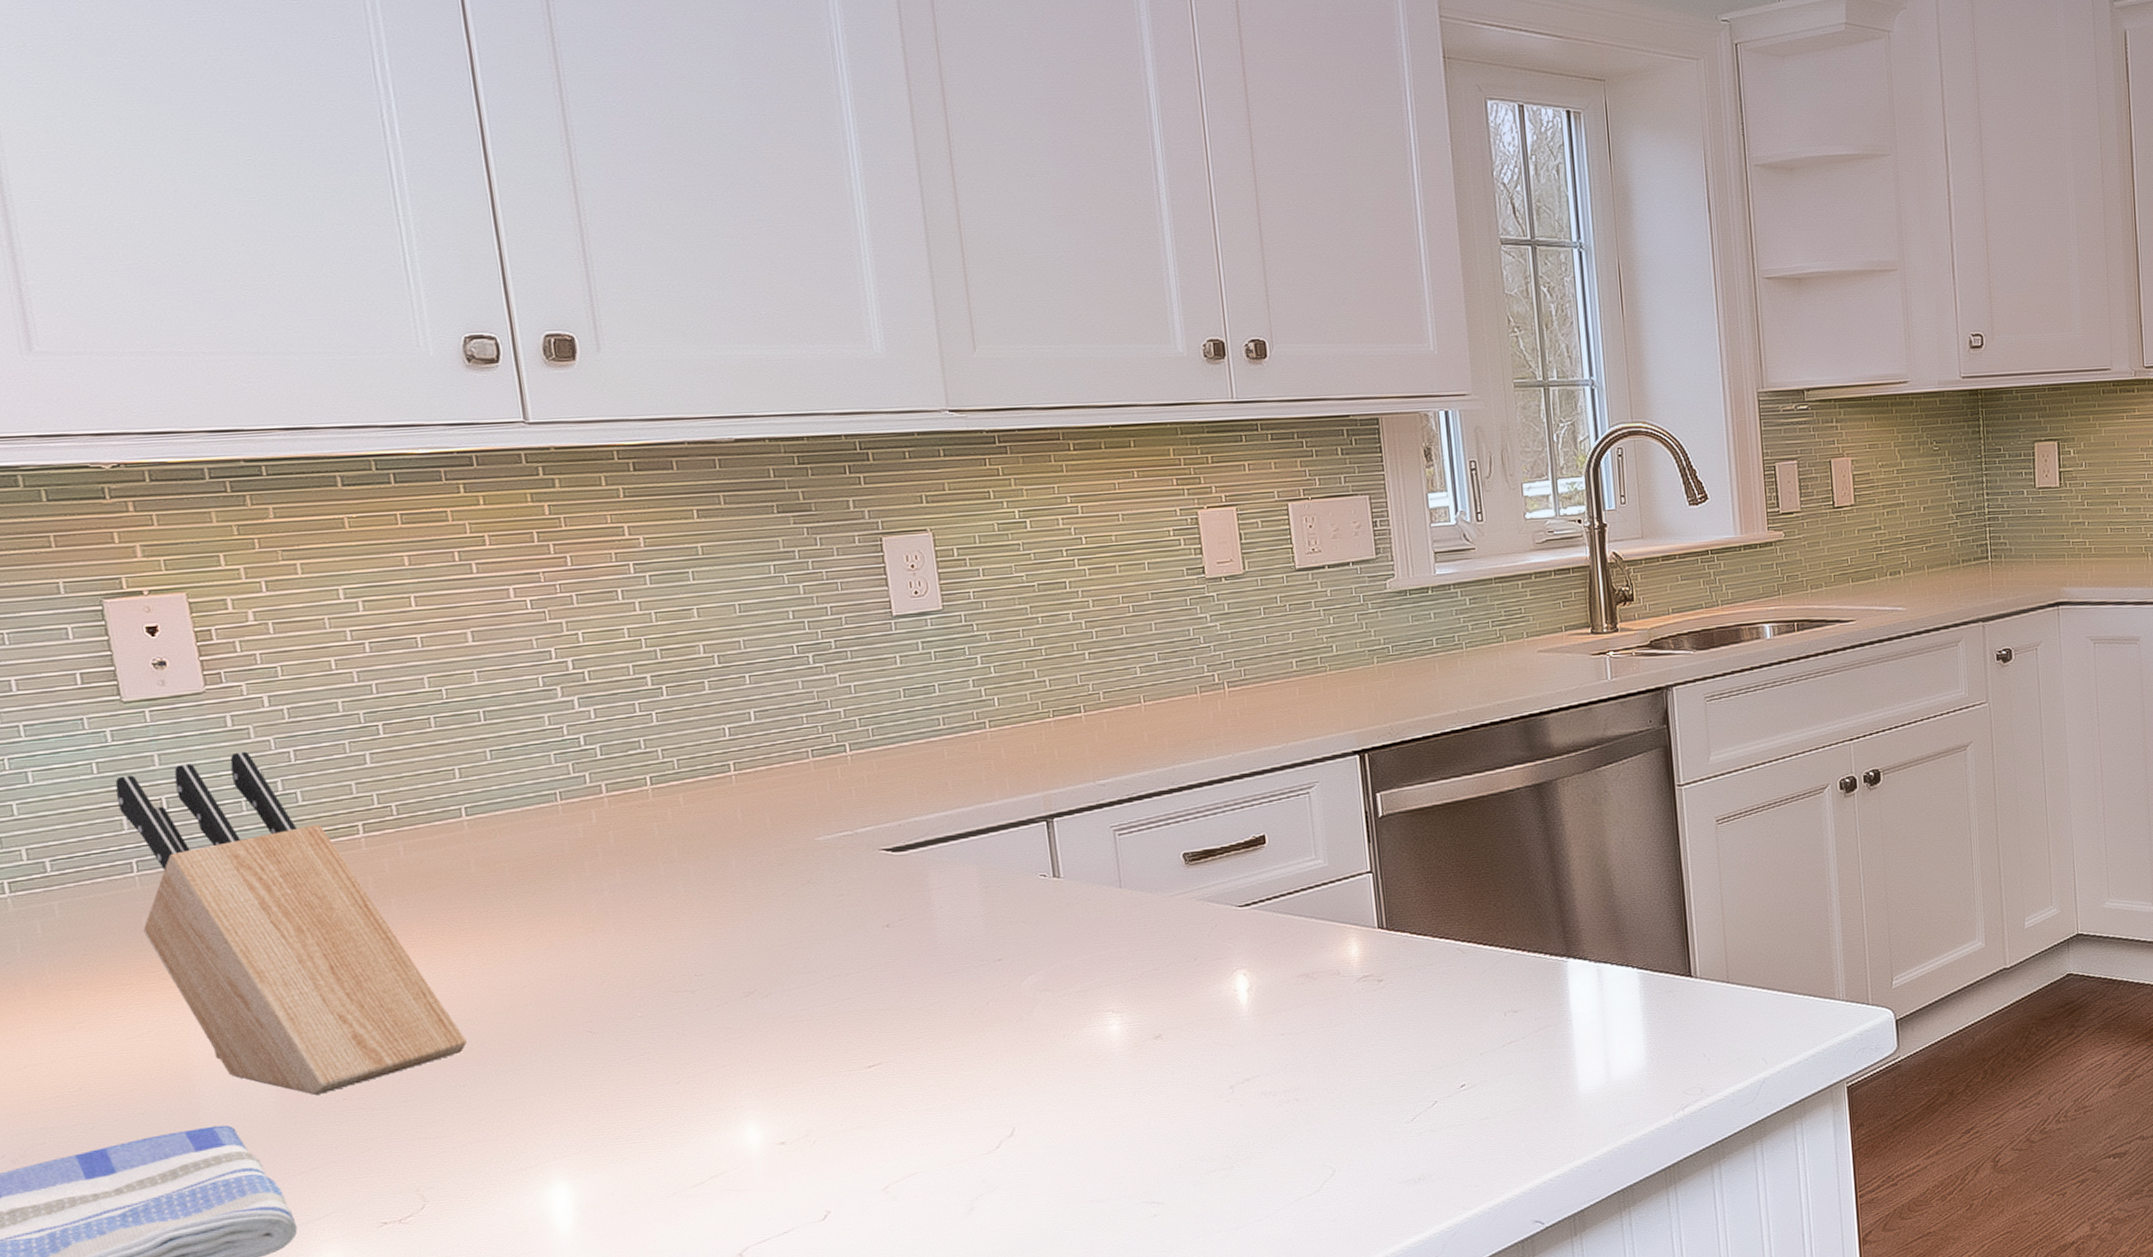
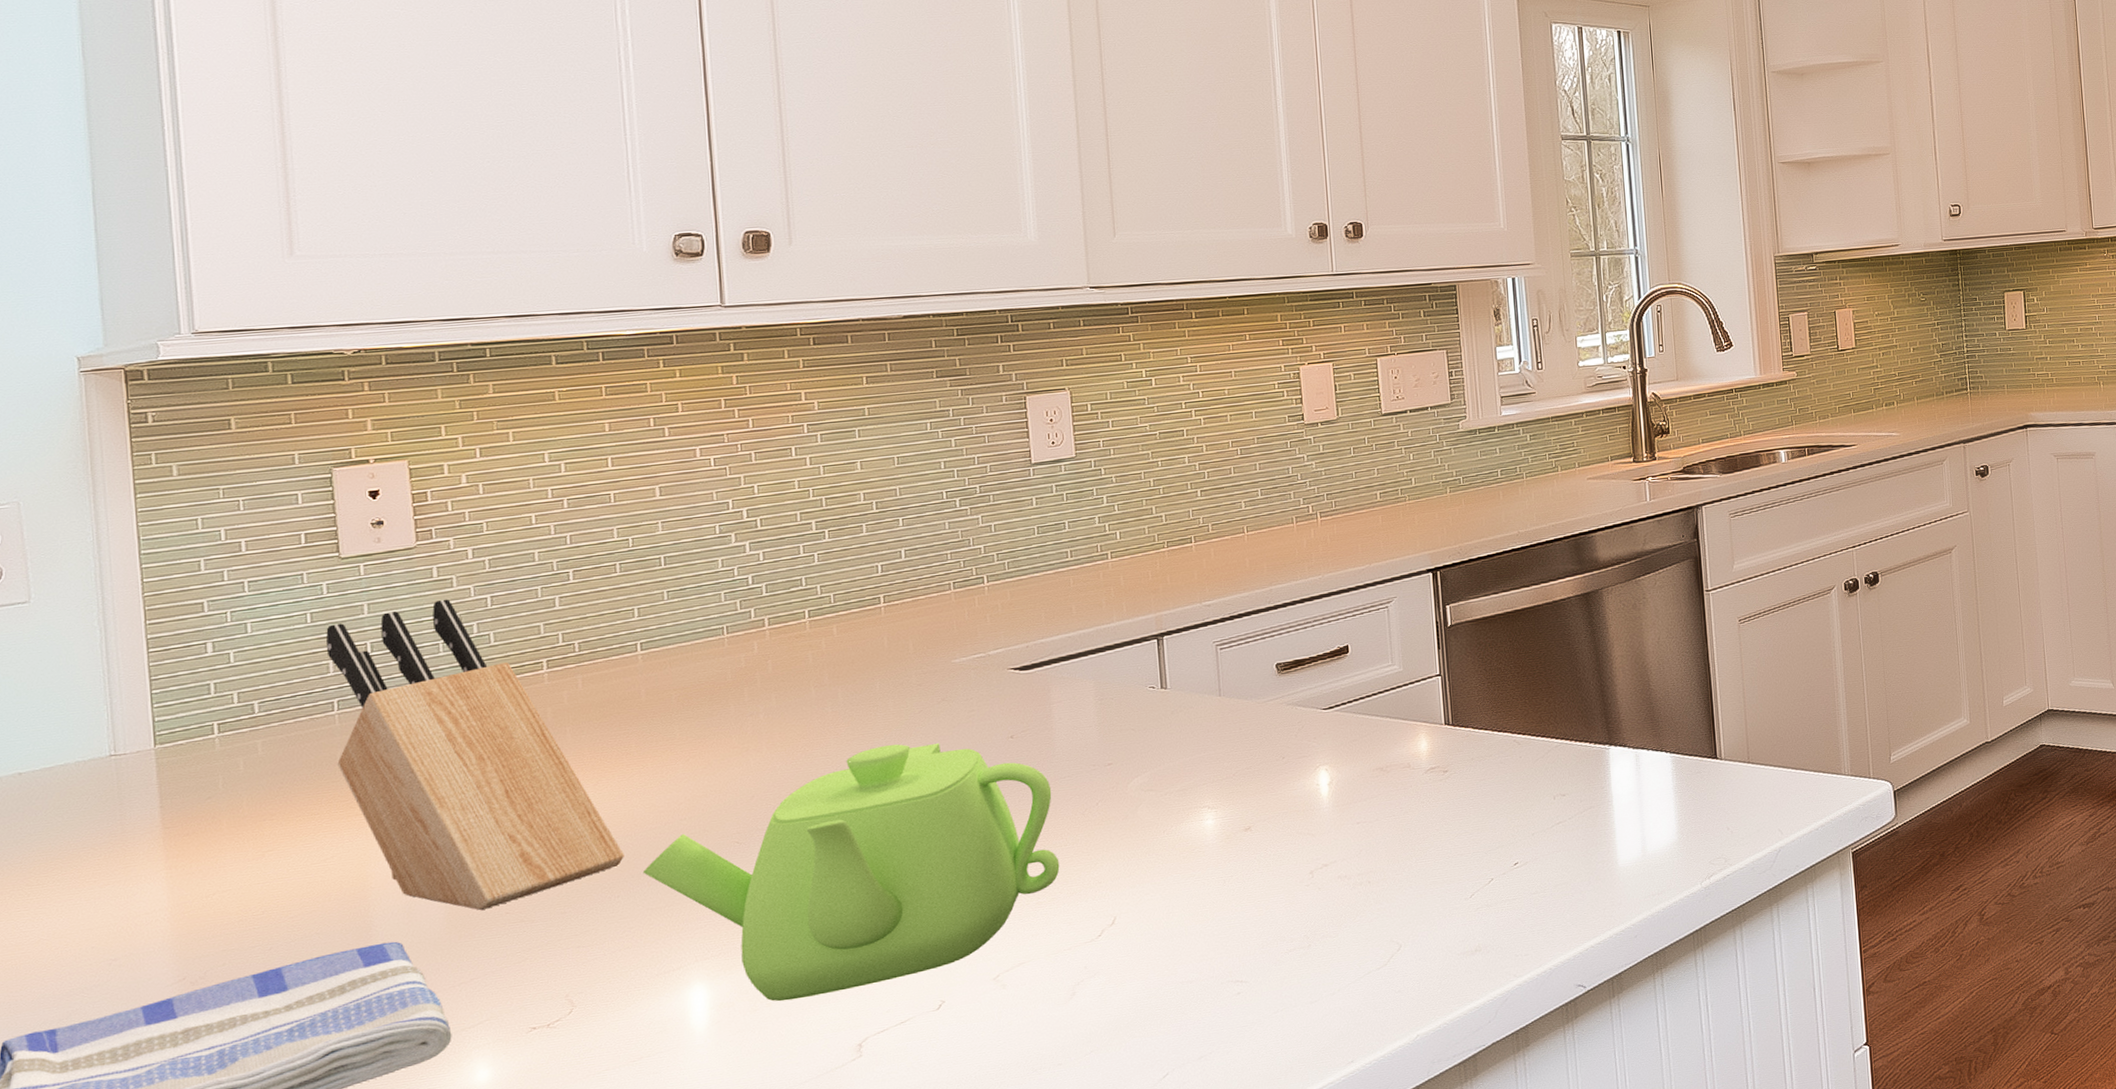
teapot: none [488,929,950,1205] -> present [642,742,1060,1002]

